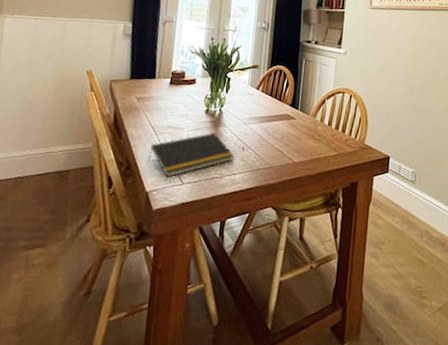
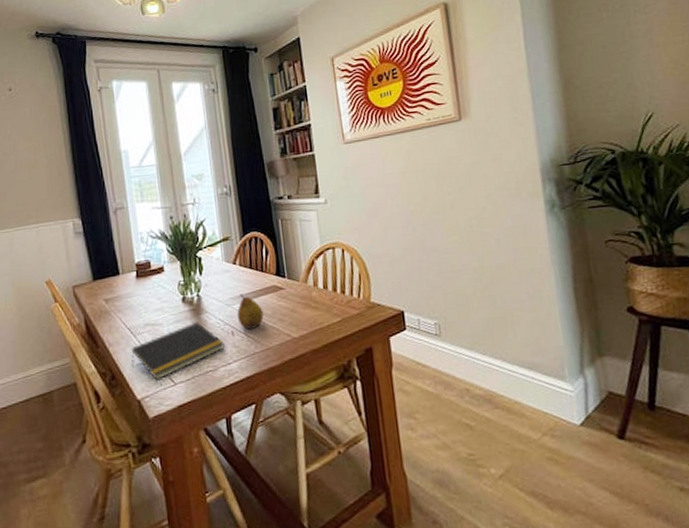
fruit: none [250,116,274,148] -> present [237,294,264,329]

